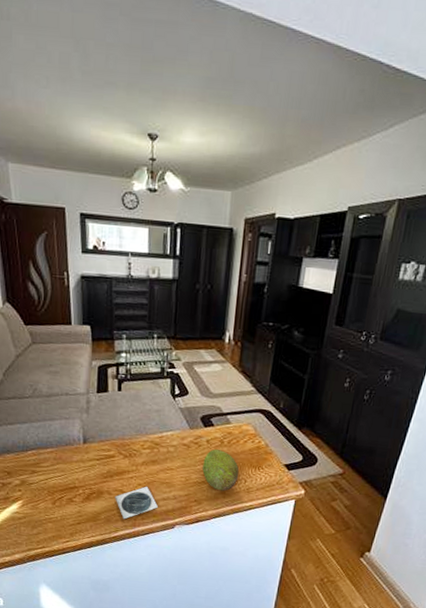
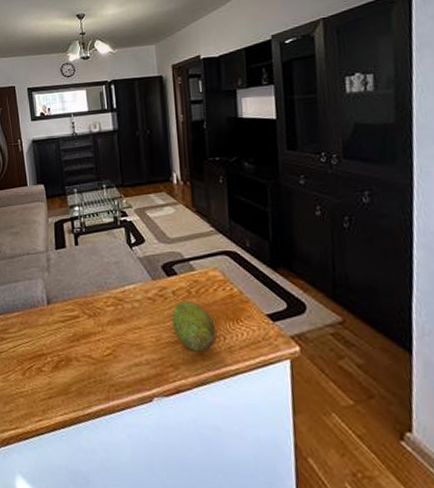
coaster: present [115,486,158,520] -> none [84,349,131,392]

